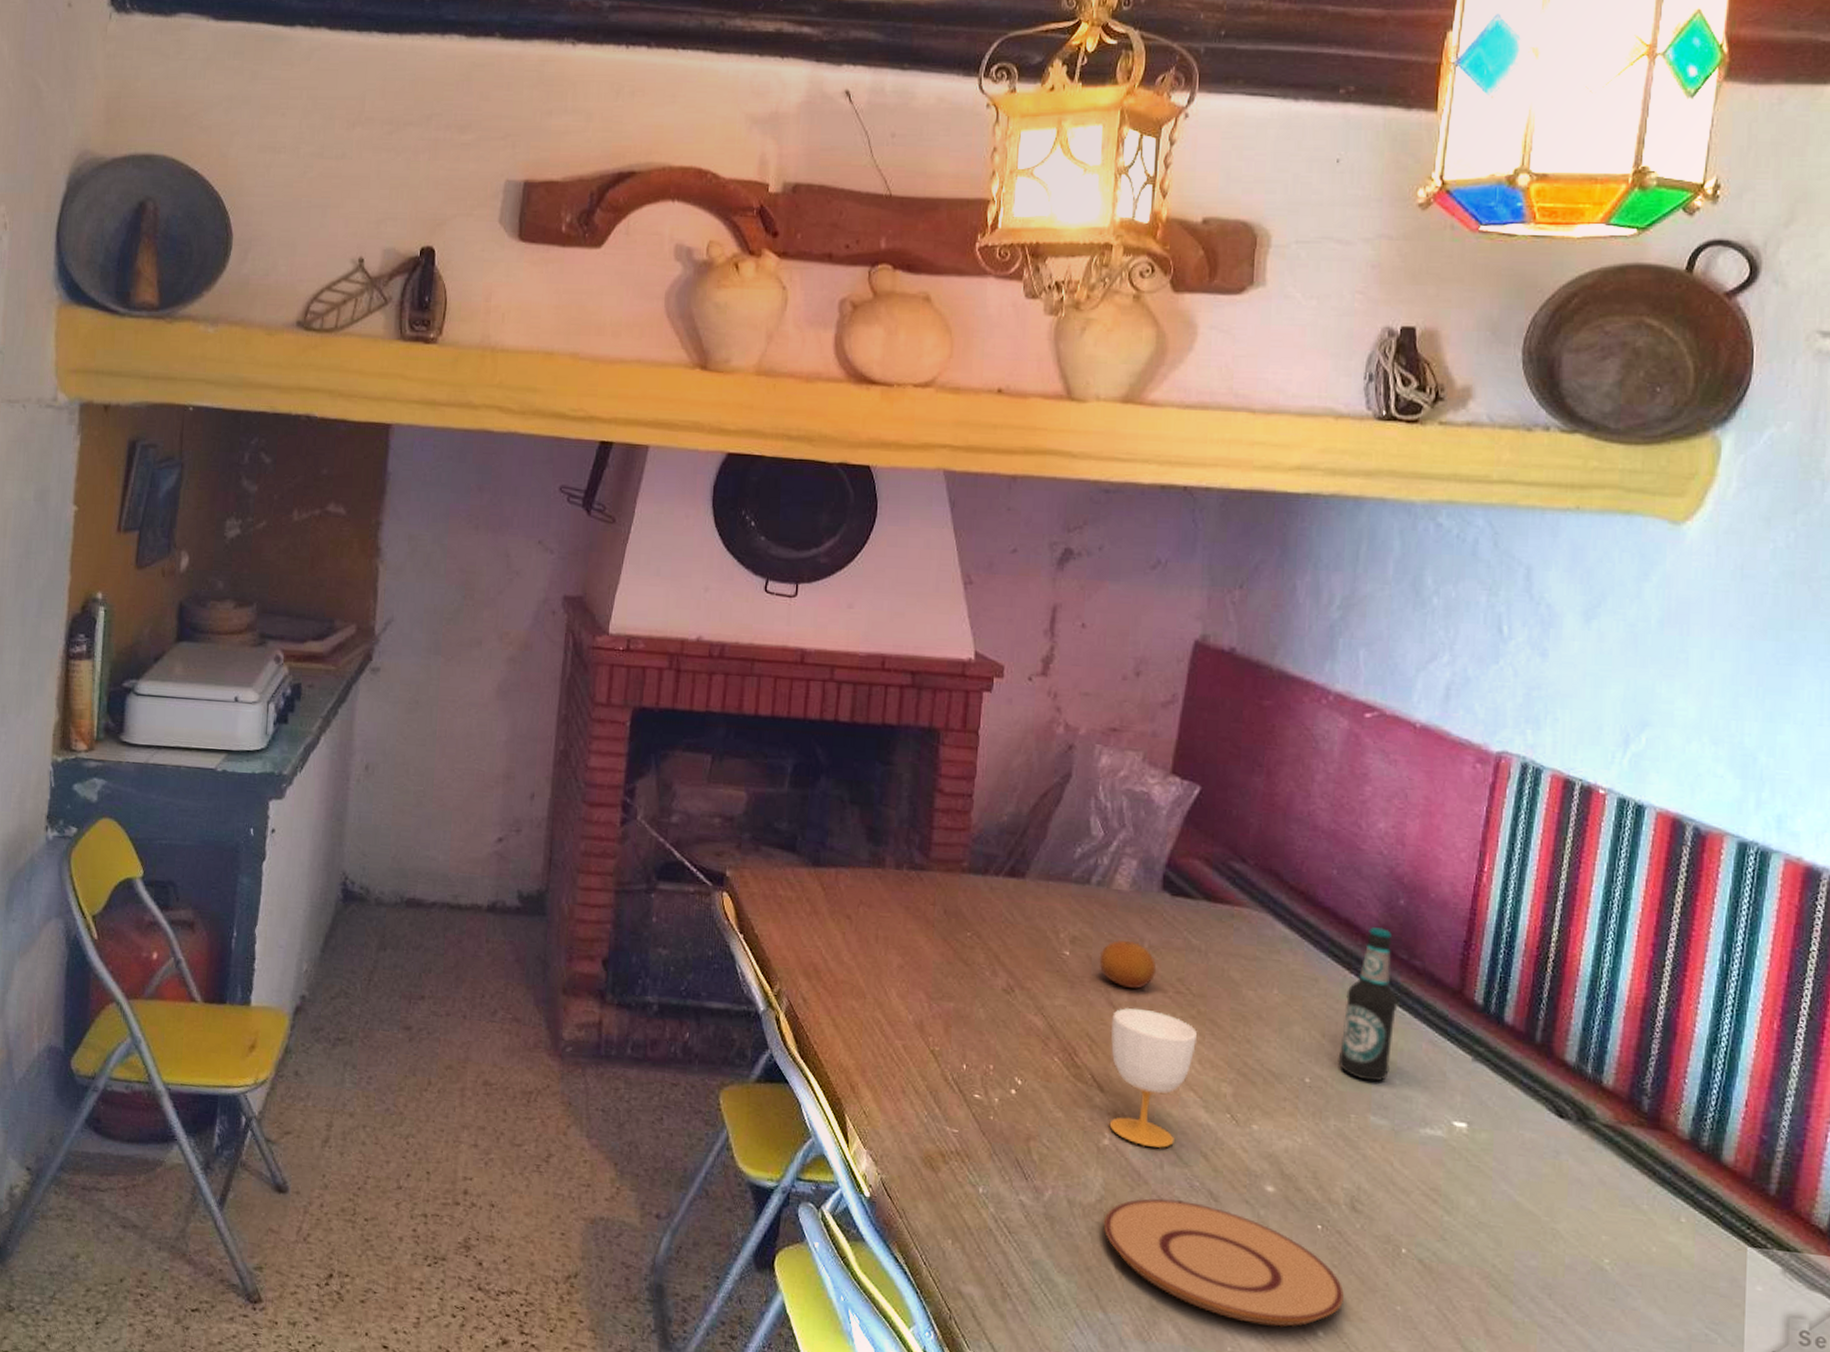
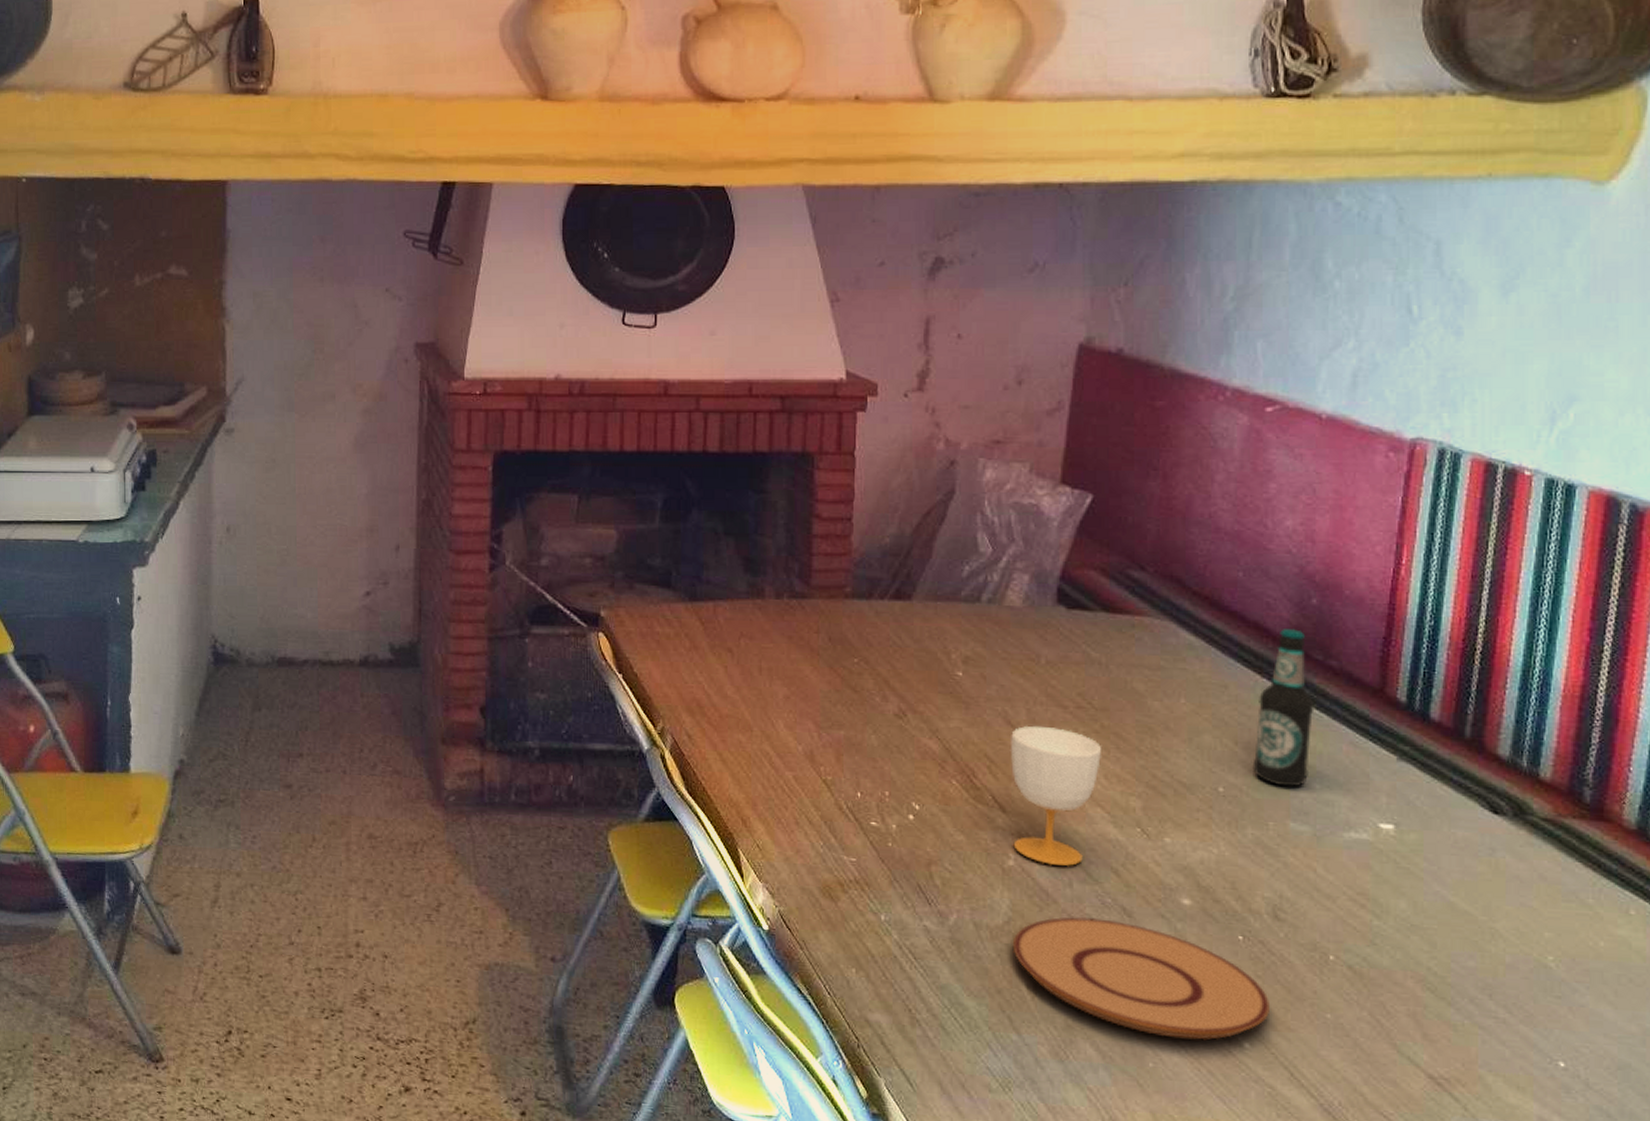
fruit: present [1099,941,1157,989] -> none [994,658,1055,706]

